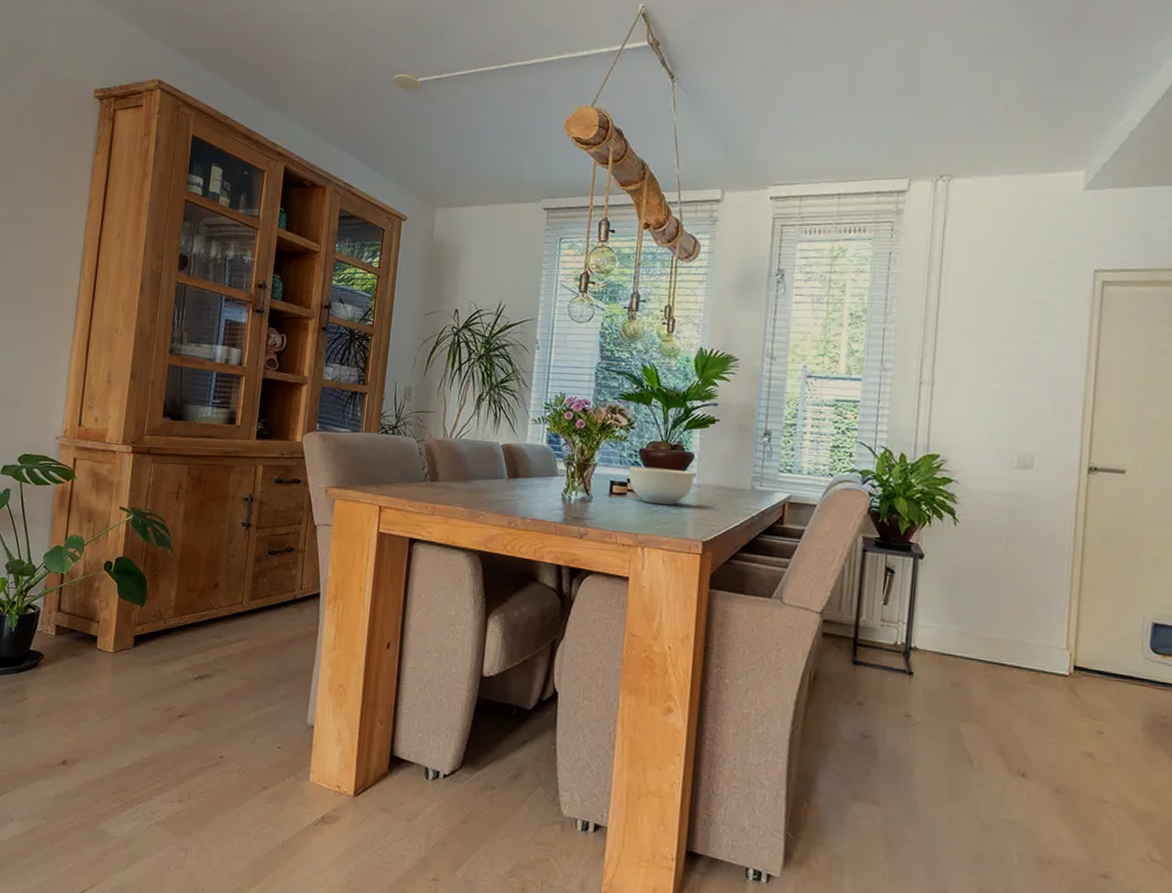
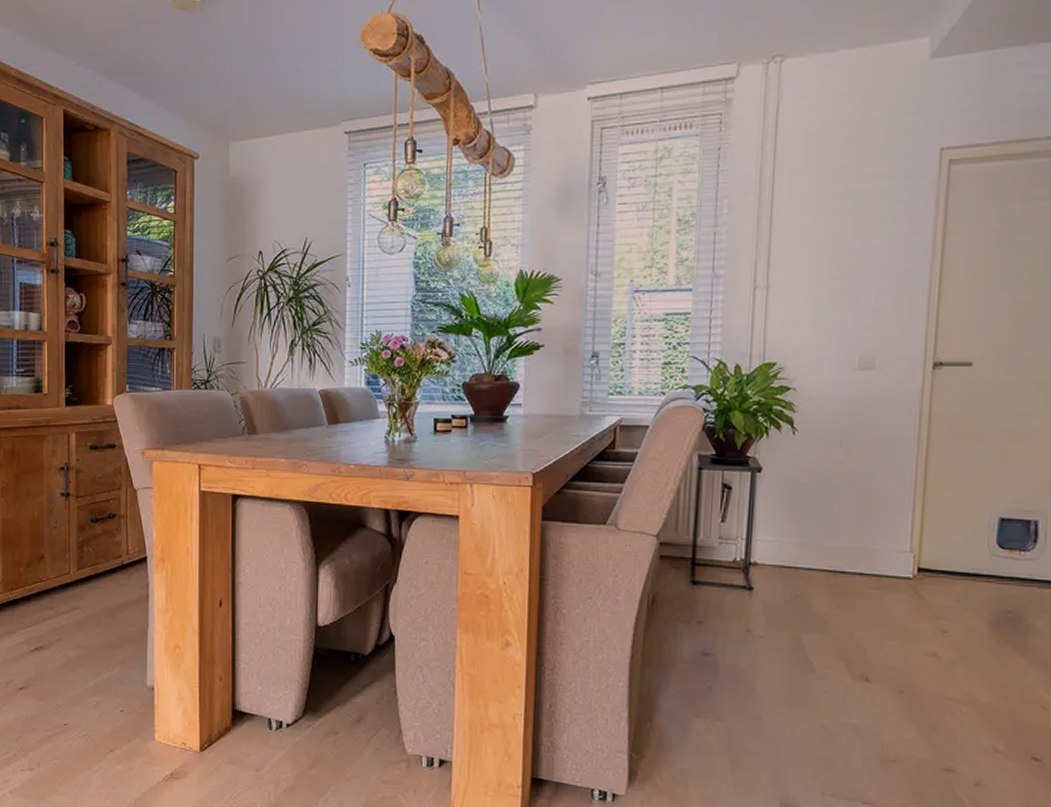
bowl: present [629,466,695,505] -> none [453,400,522,438]

